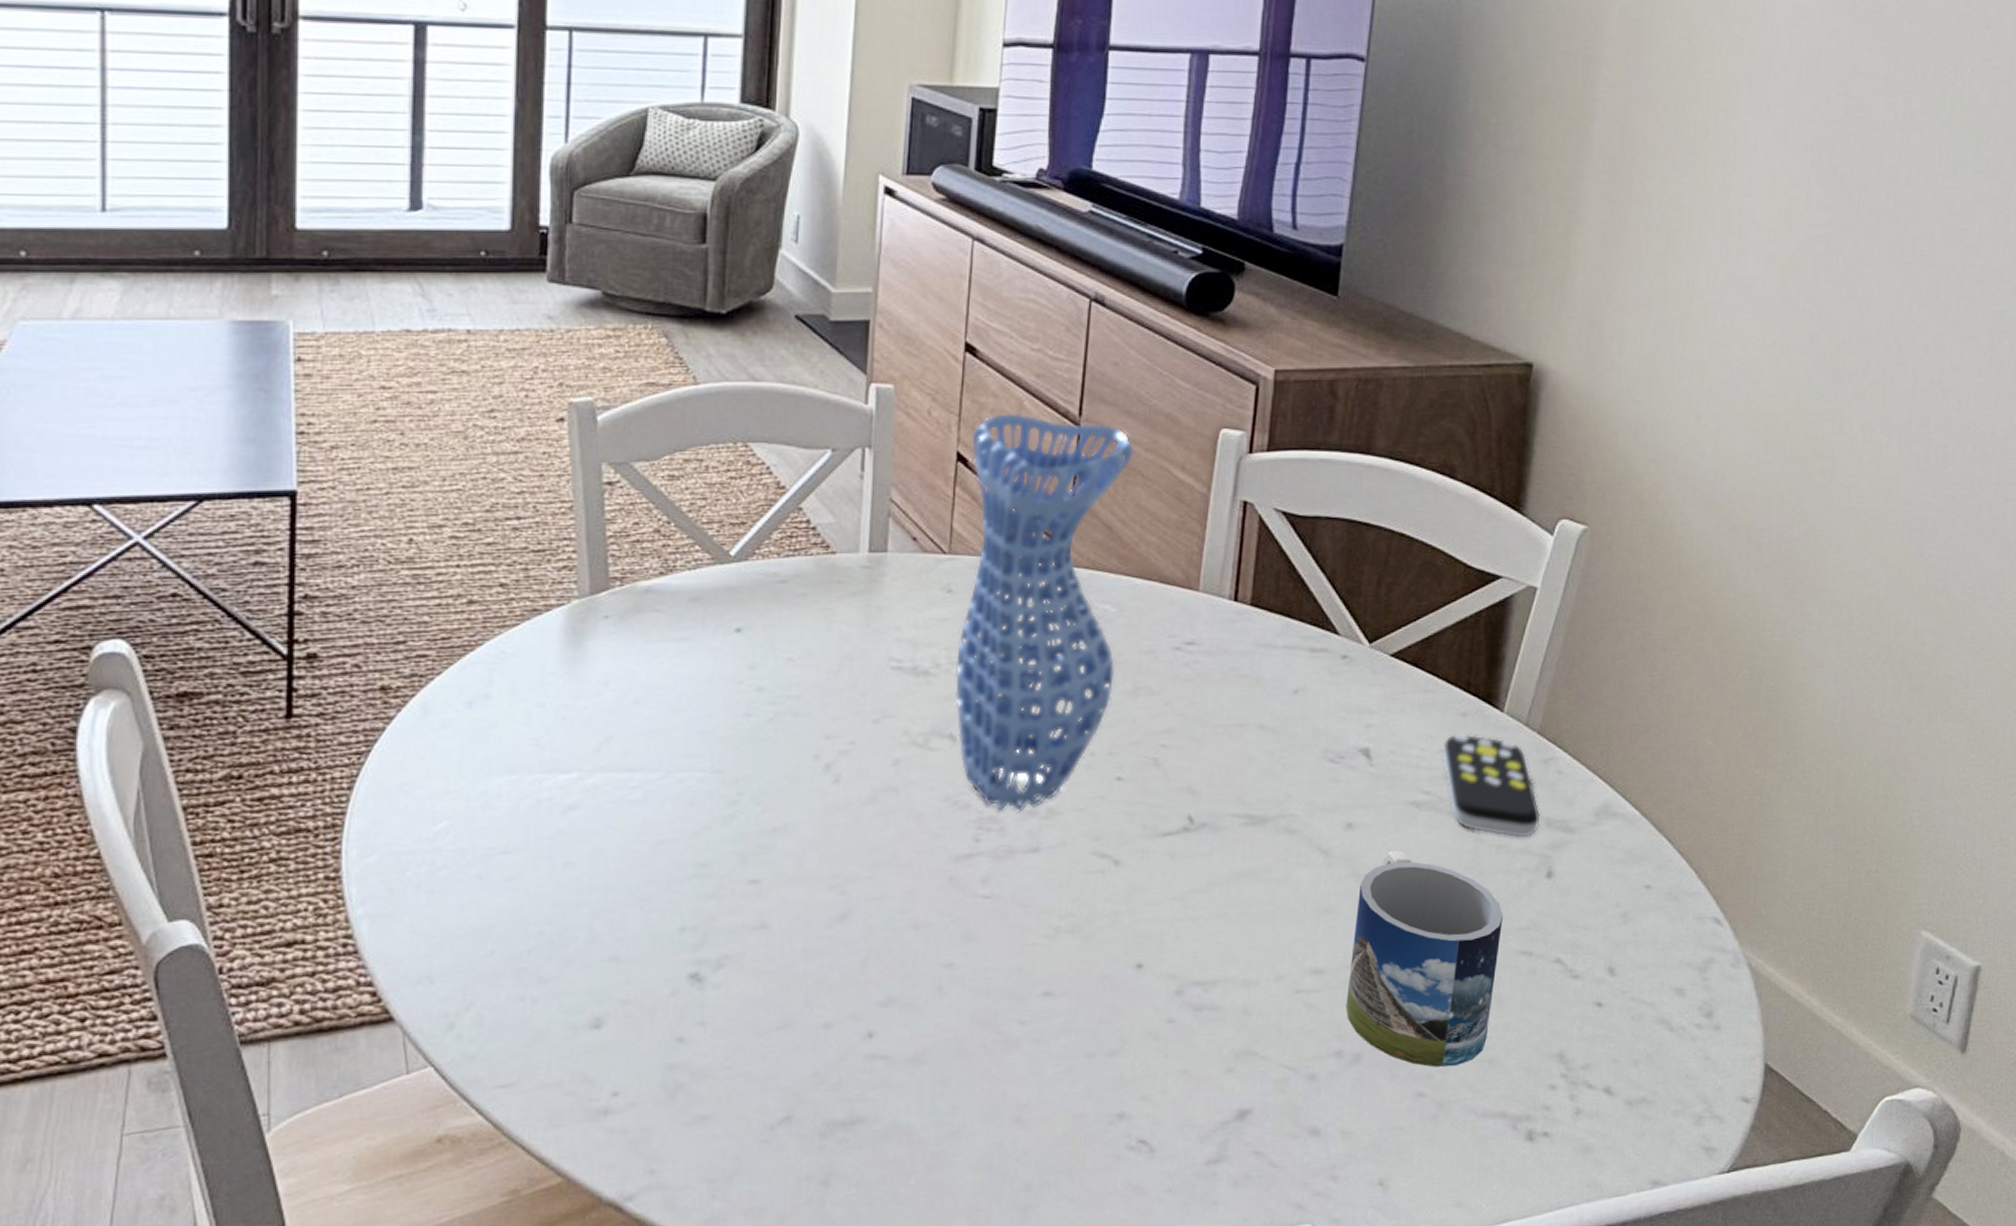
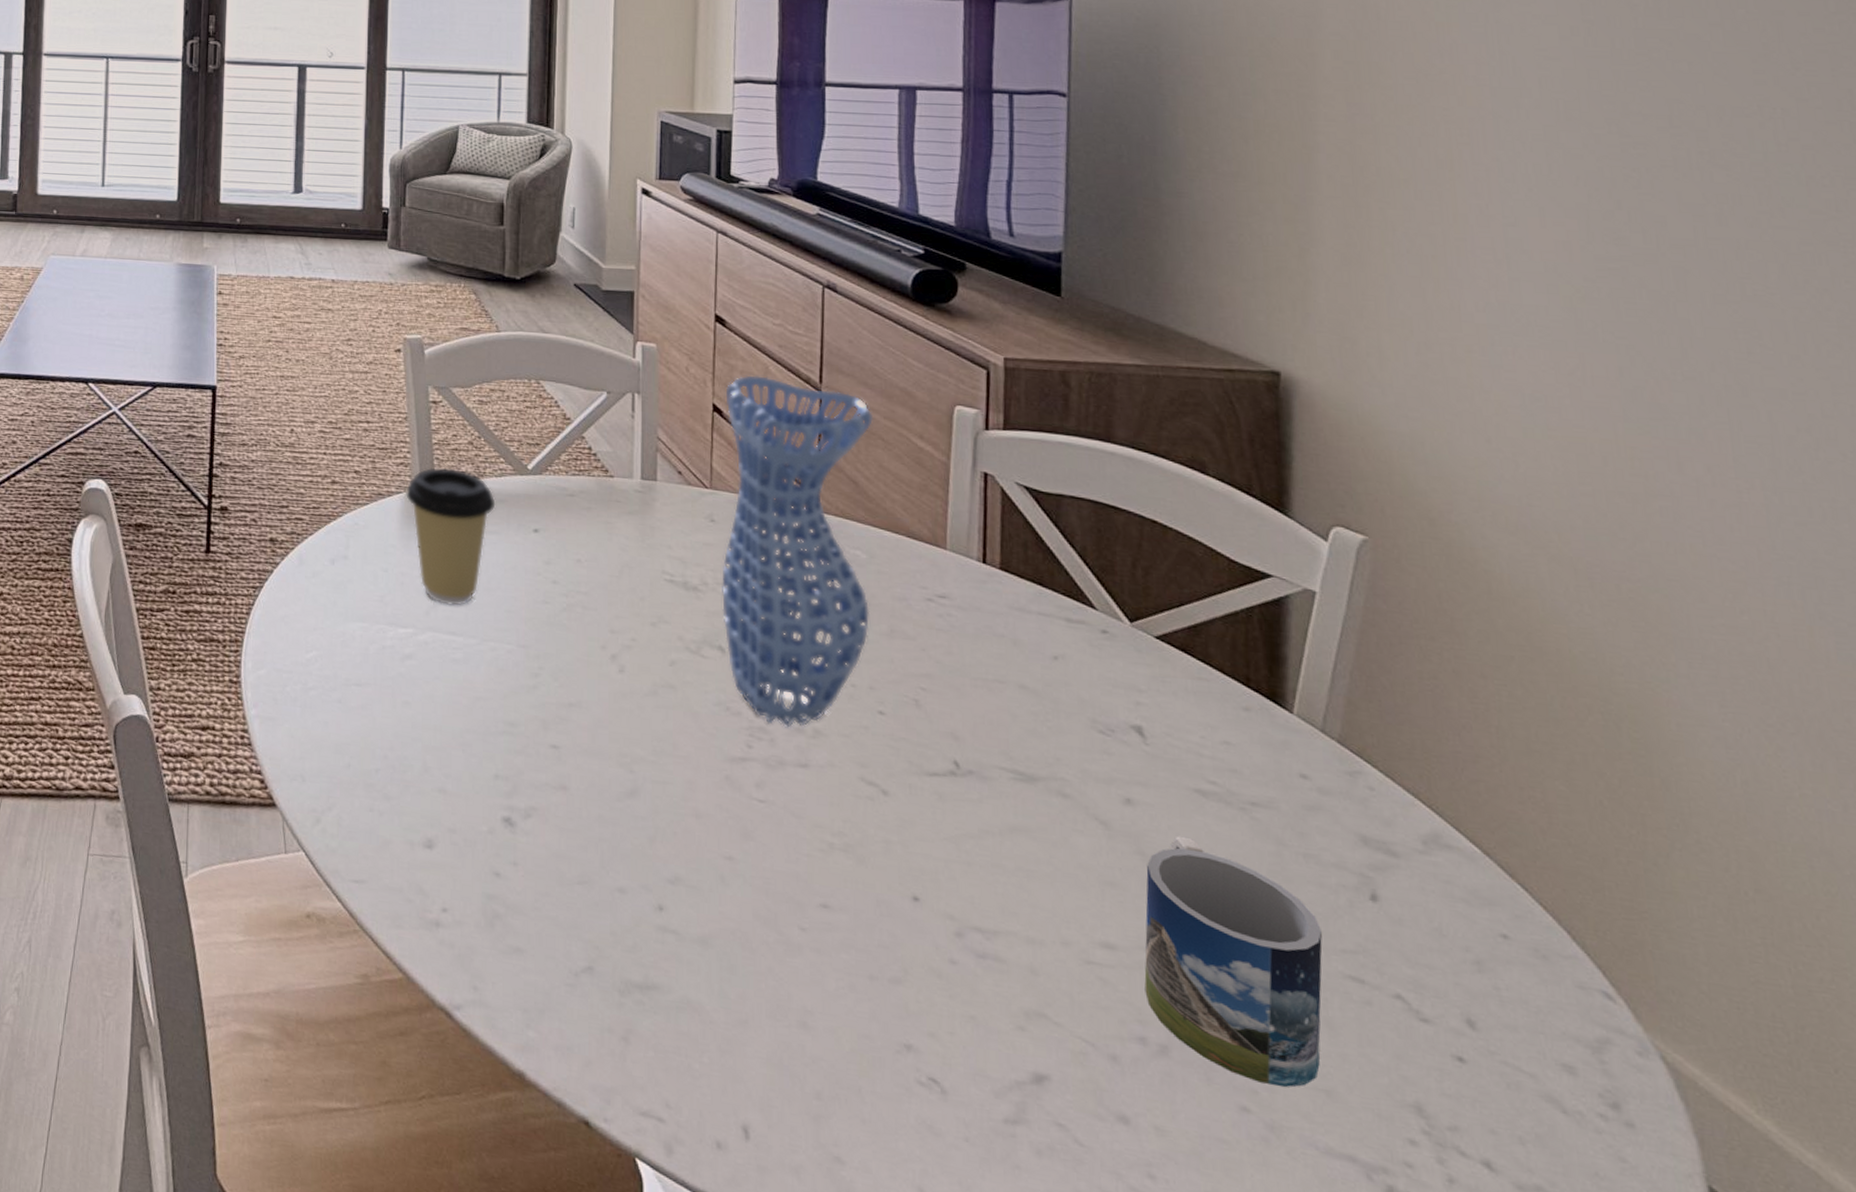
coffee cup: none [570,565,688,737] -> present [406,467,496,606]
remote control: present [1443,733,1541,838] -> none [1226,728,1354,852]

